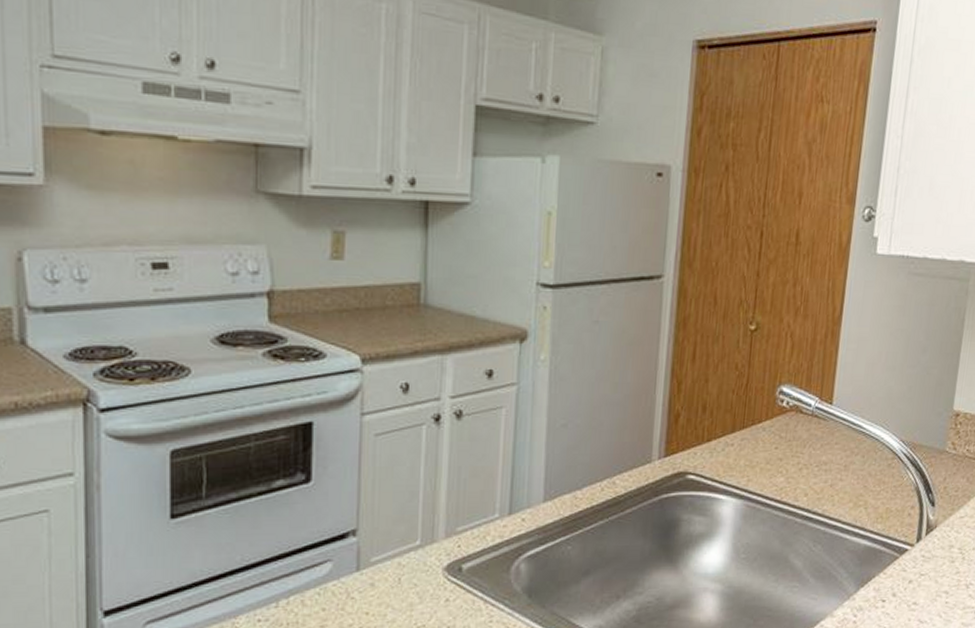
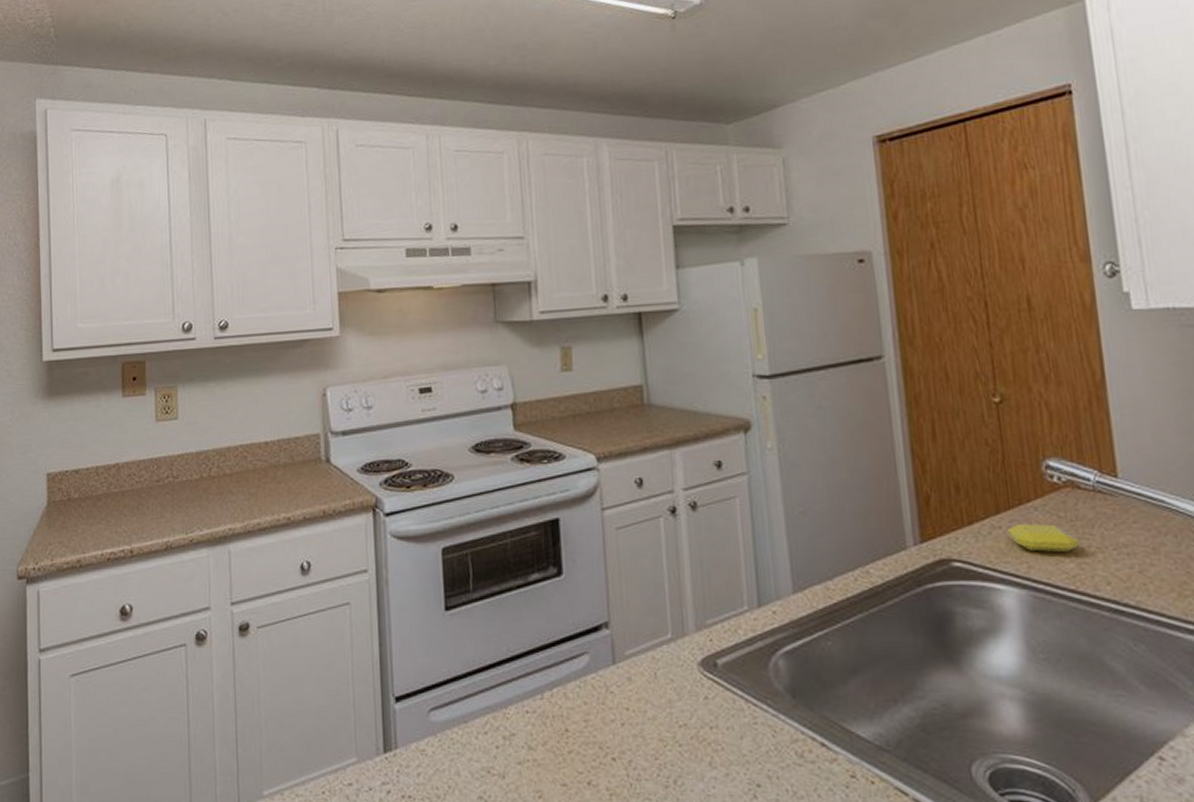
soap bar: none [737,442,791,468] -> present [1007,523,1079,553]

